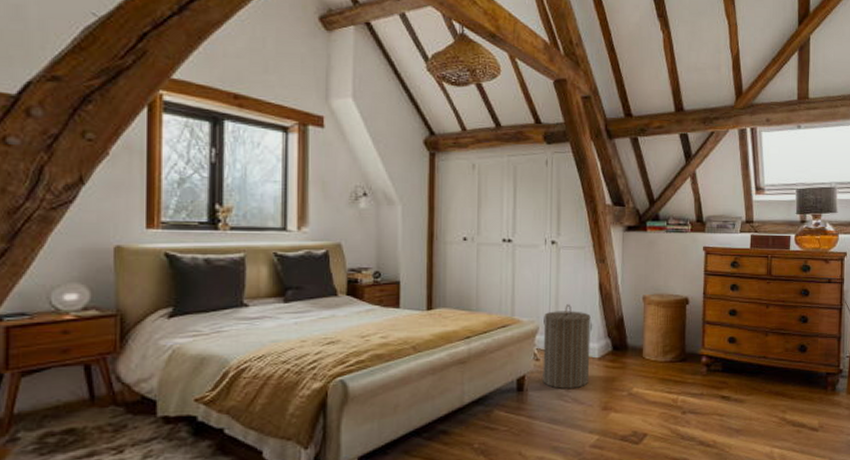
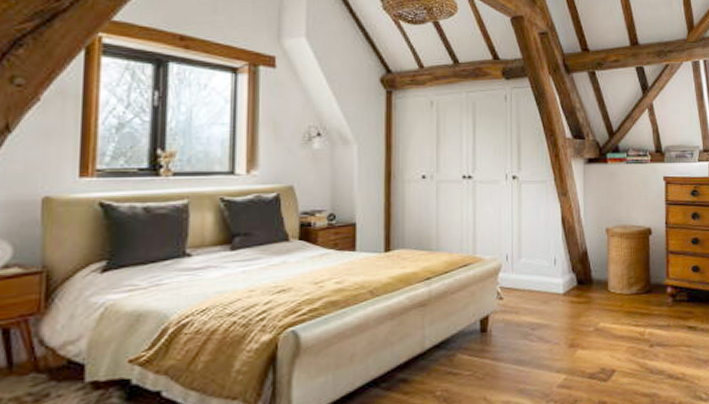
laundry hamper: present [543,304,591,389] -> none [506,239,555,328]

